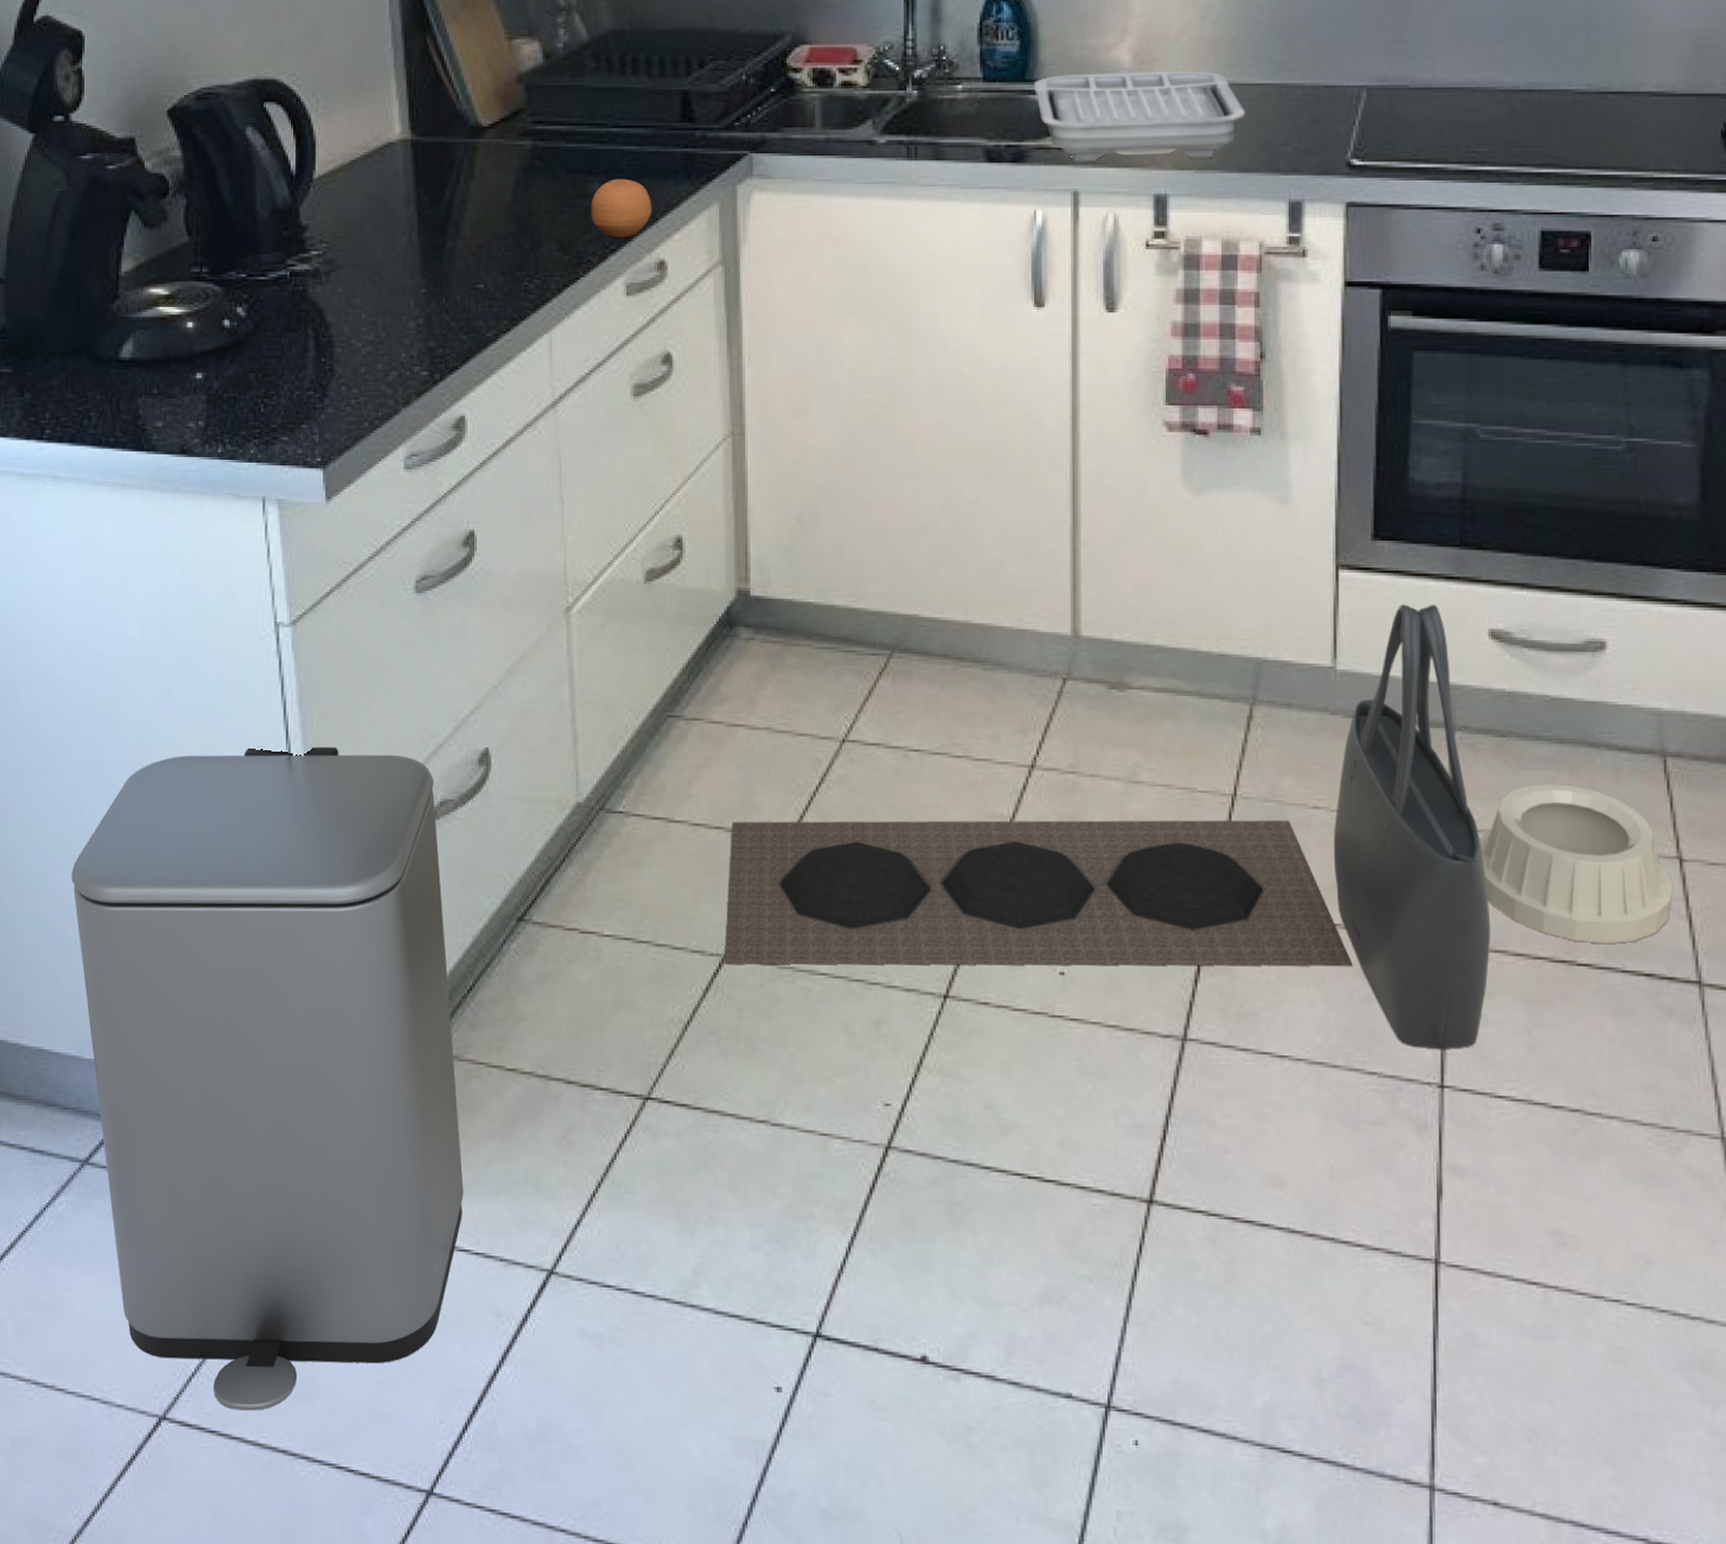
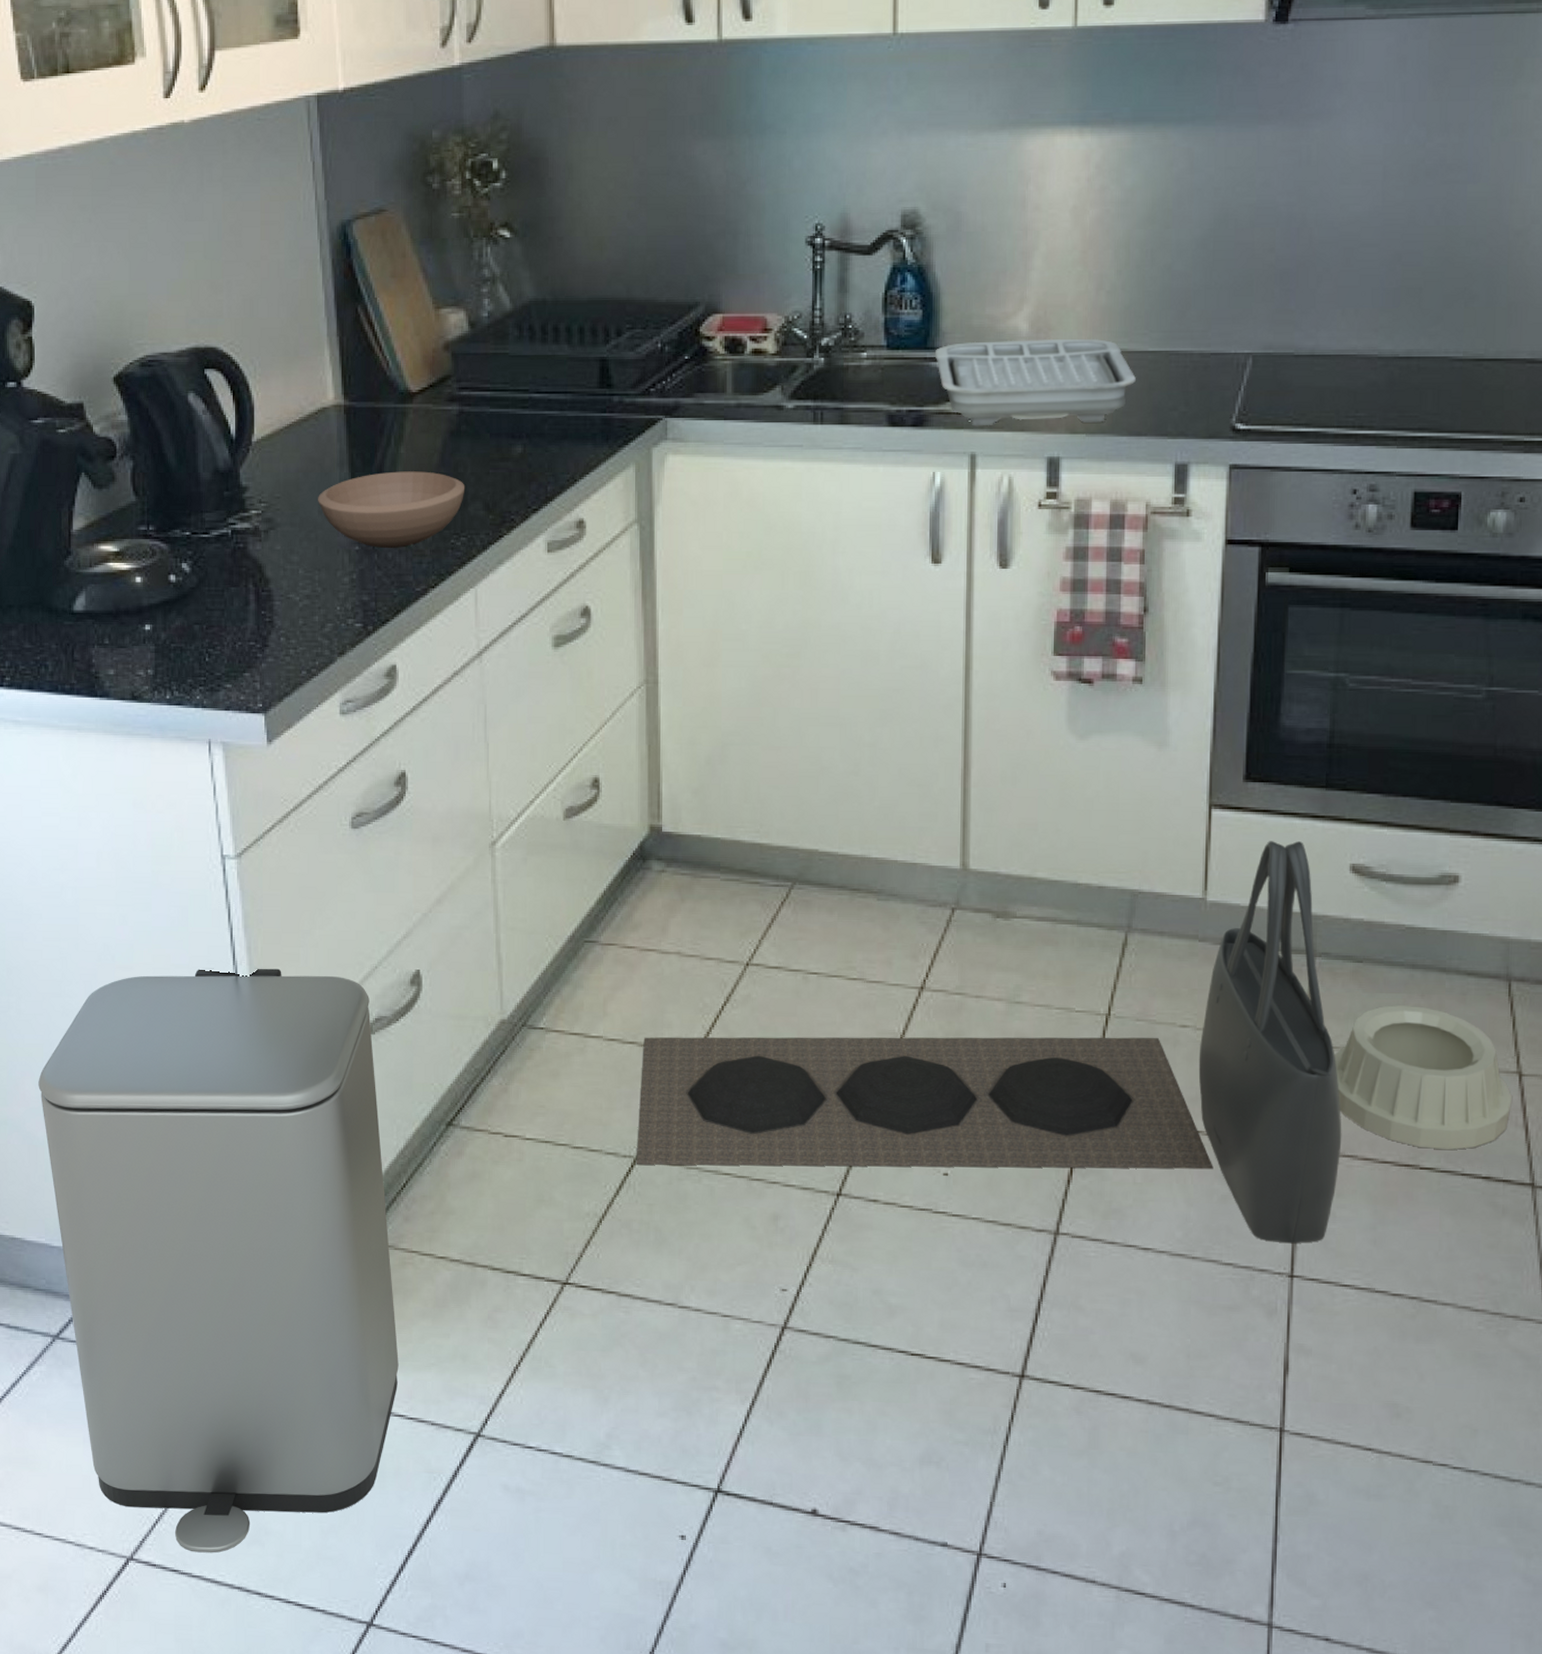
bowl: none [383,210,539,292] -> present [318,471,465,549]
fruit: present [591,179,652,239] -> none [514,442,572,499]

